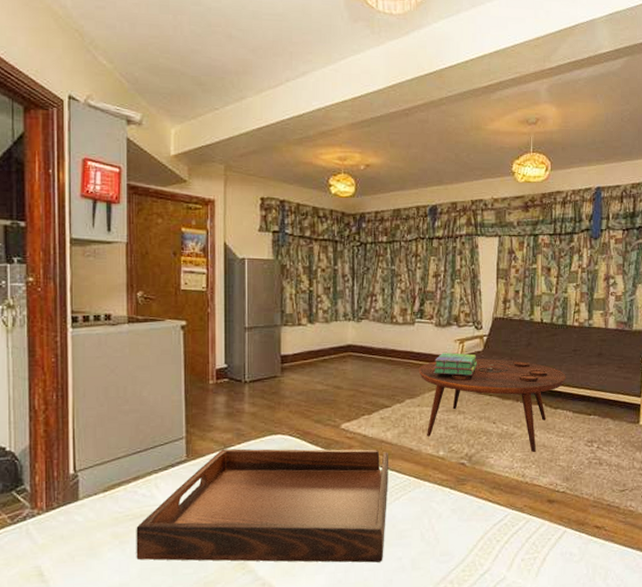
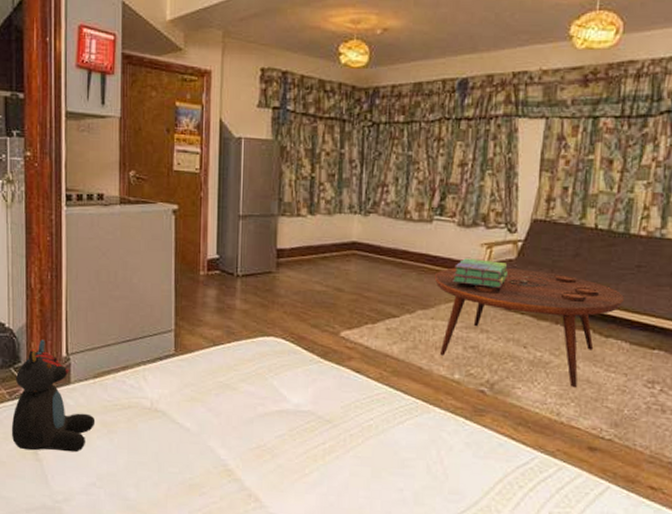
teddy bear: none [13,459,106,573] -> present [11,339,96,453]
serving tray: present [136,448,388,563] -> none [123,346,393,491]

